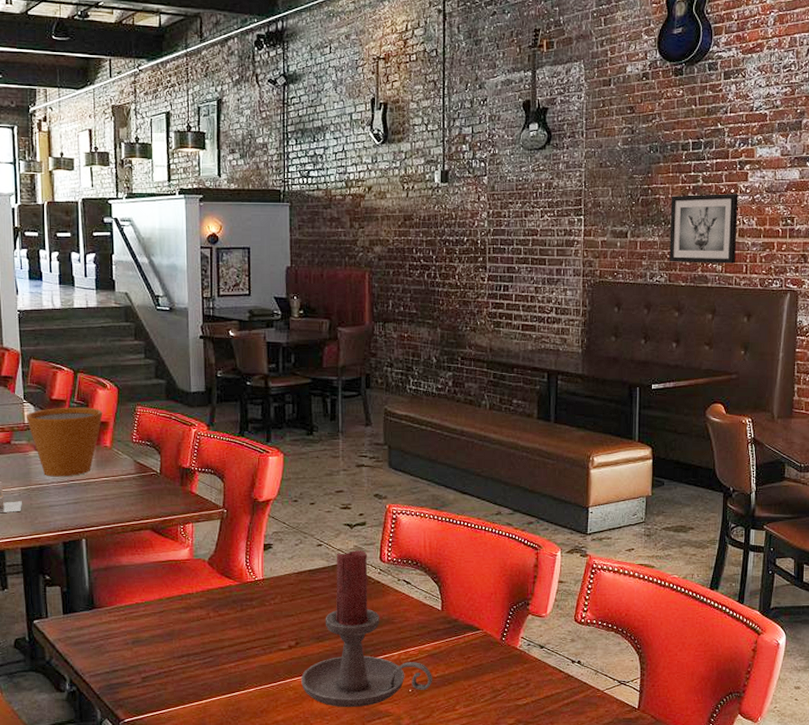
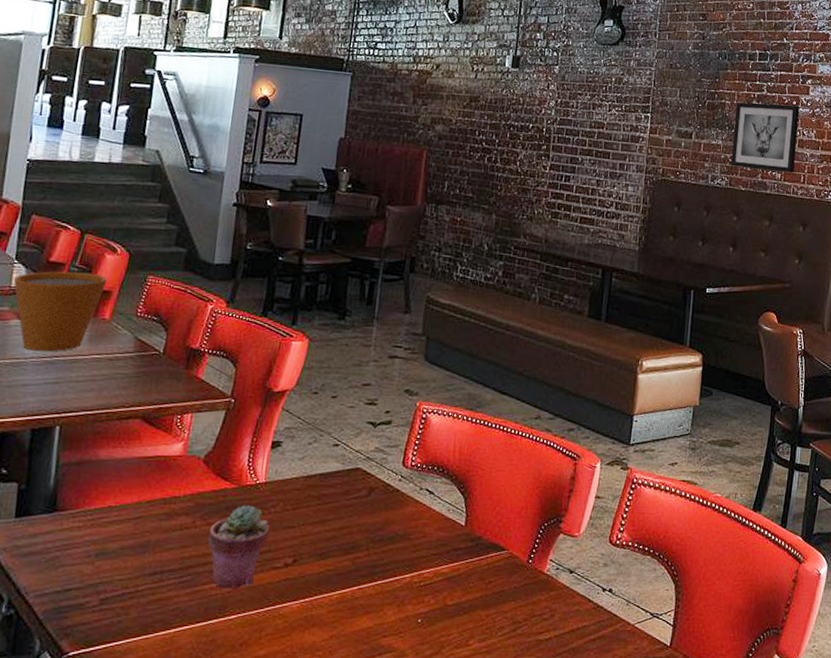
potted succulent: none [222,599,272,667] -> present [208,505,270,589]
candle holder: present [301,550,433,708] -> none [293,452,447,641]

